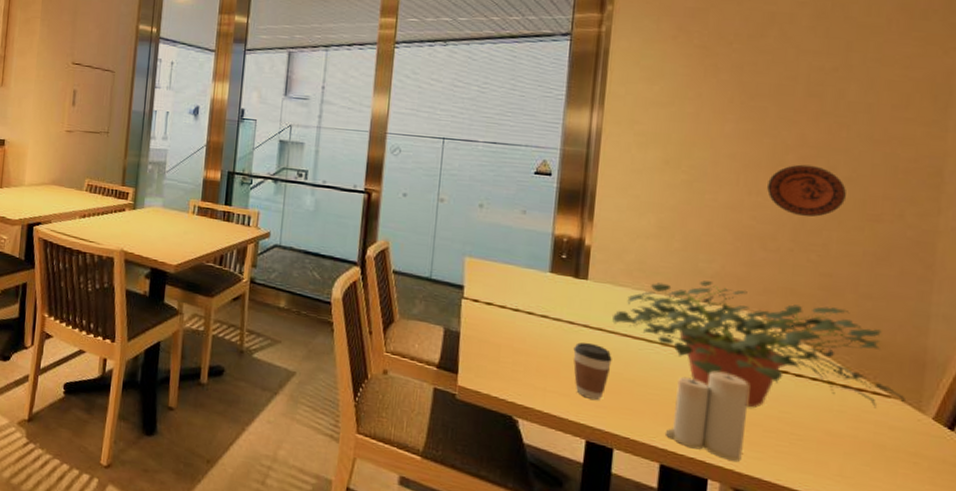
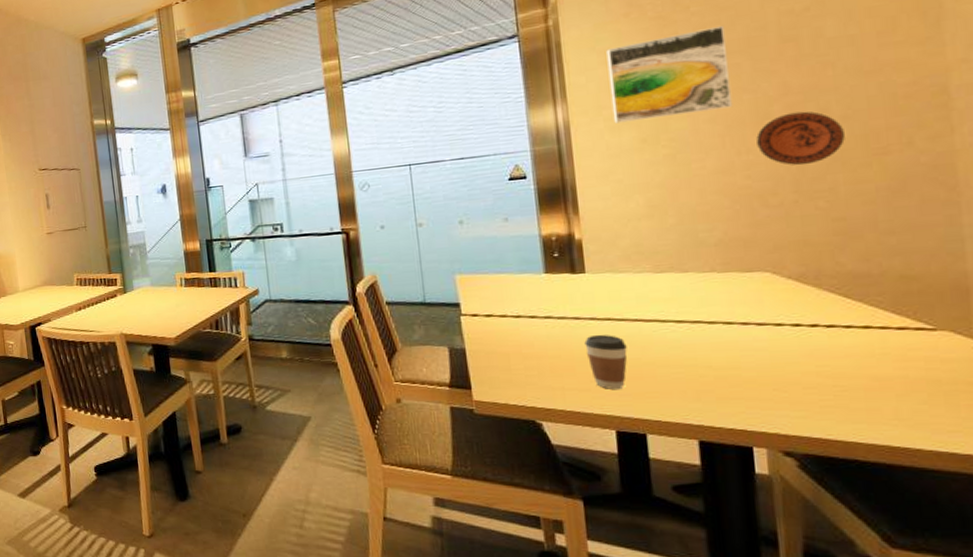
potted plant: present [612,280,905,409] -> none [619,249,954,367]
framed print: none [643,66,761,148] -> present [606,25,733,124]
candle: present [664,368,749,462] -> none [697,332,785,424]

